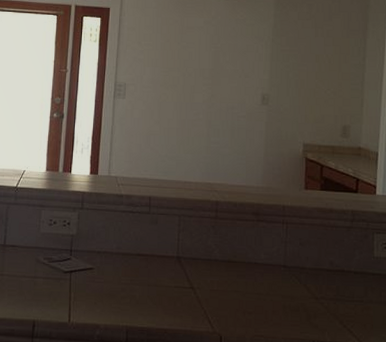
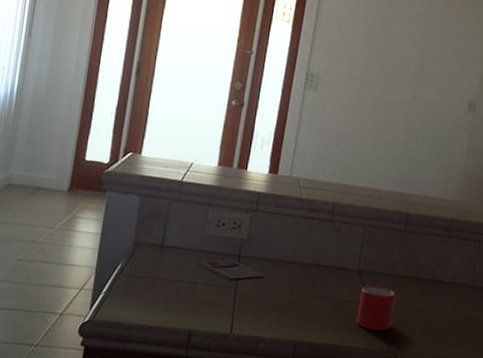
mug: none [181,270,214,313] -> present [356,285,396,331]

